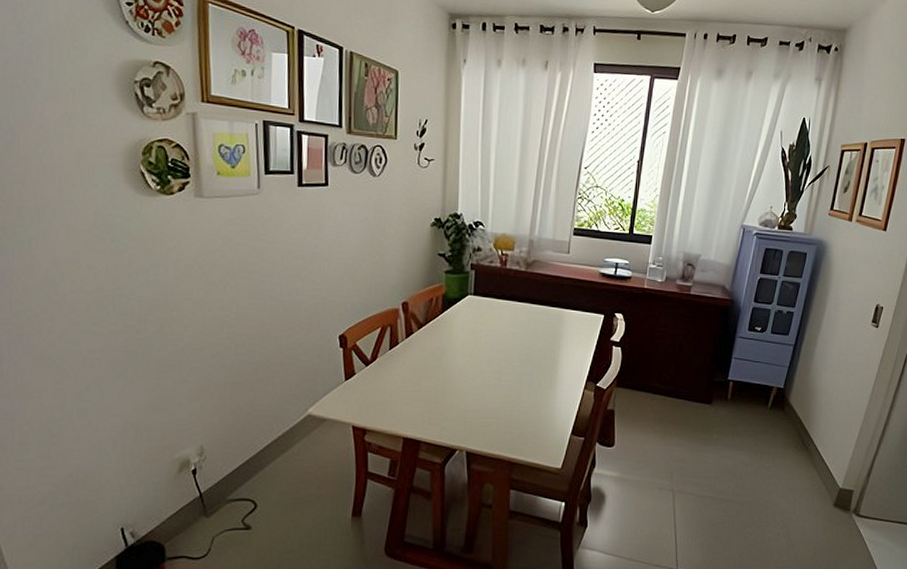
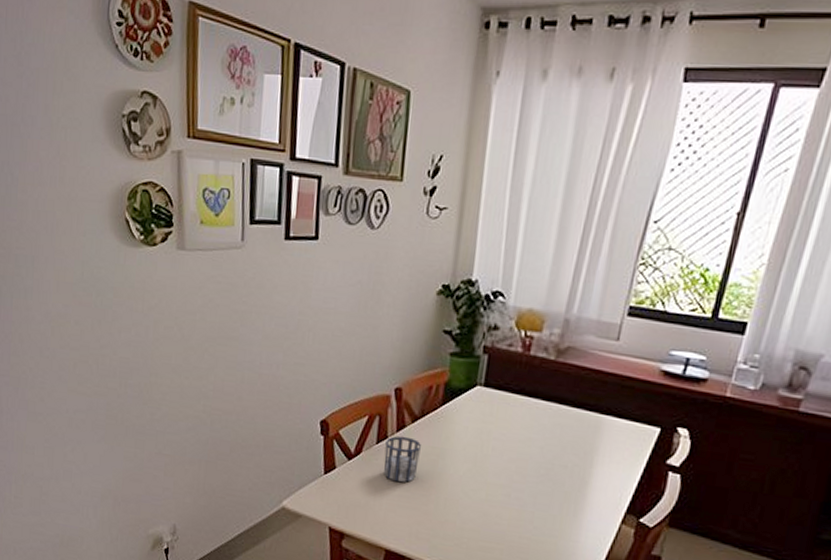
cup: none [397,341,427,380] -> present [384,435,421,483]

